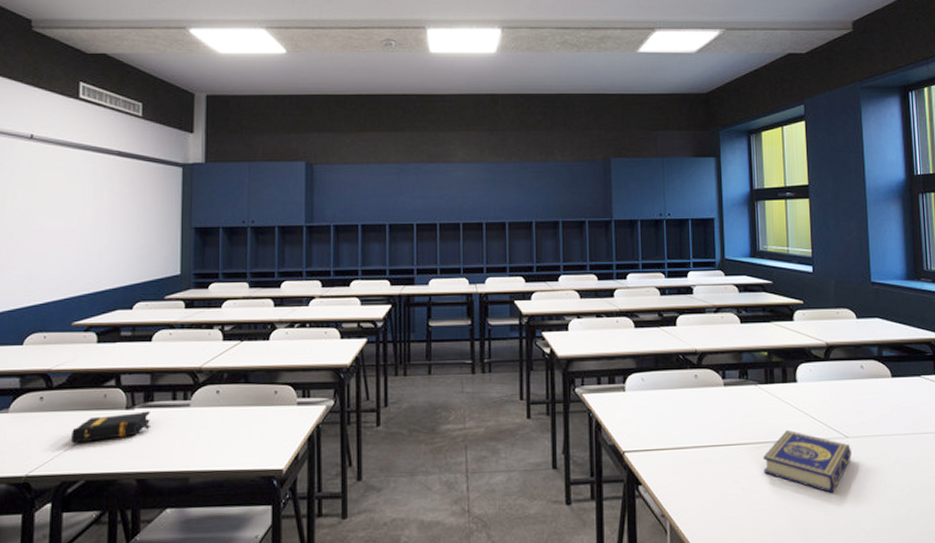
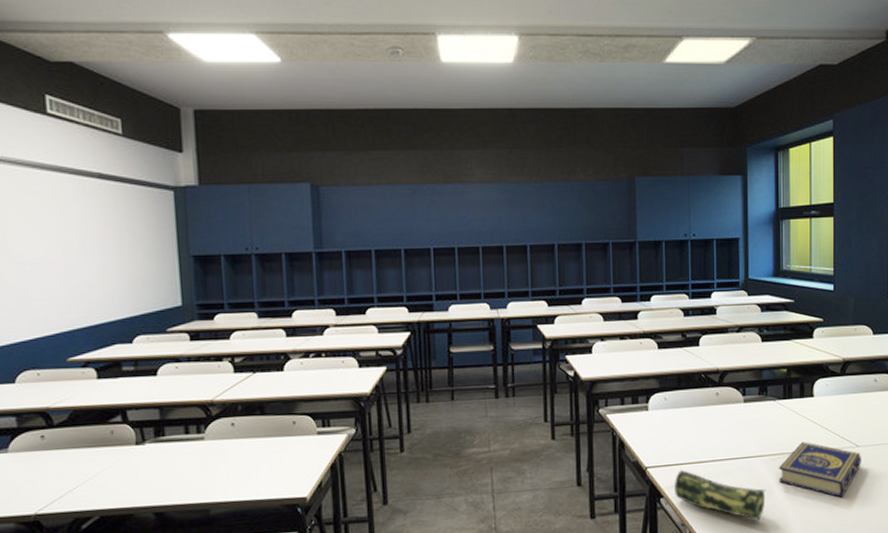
book: present [70,411,151,444] -> none [78,446,165,481]
pencil case: none [653,456,751,515] -> present [675,470,767,521]

